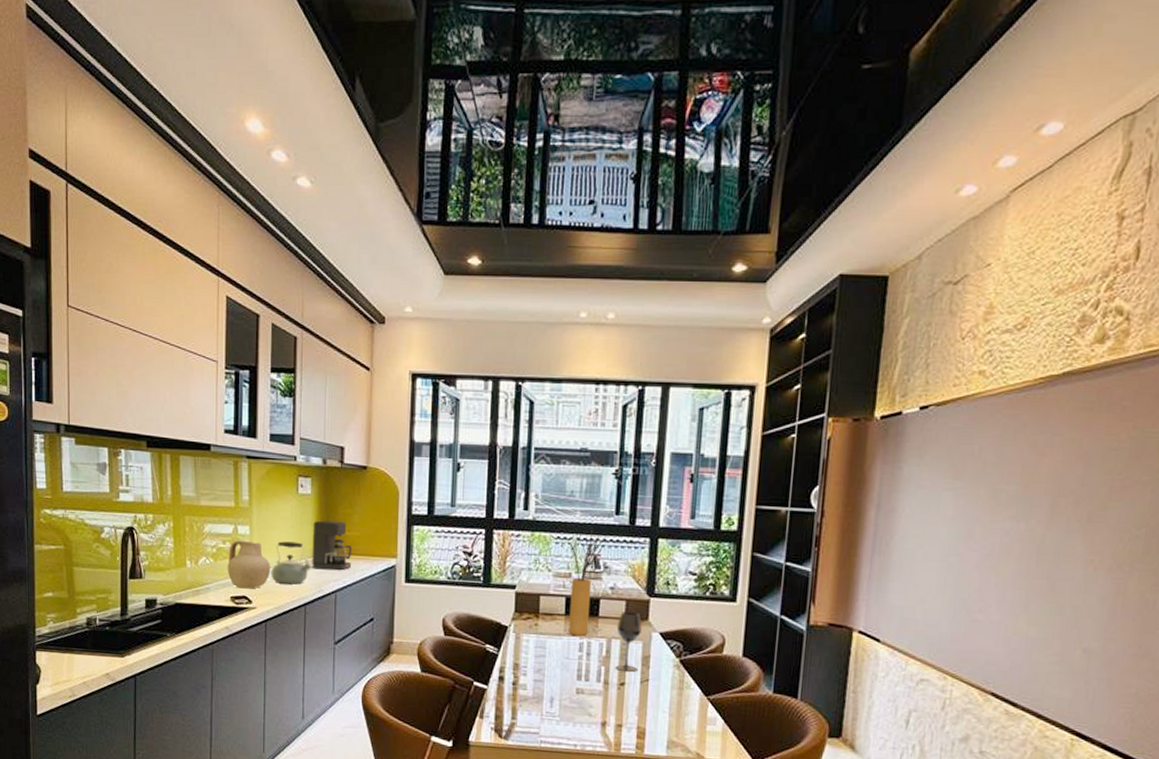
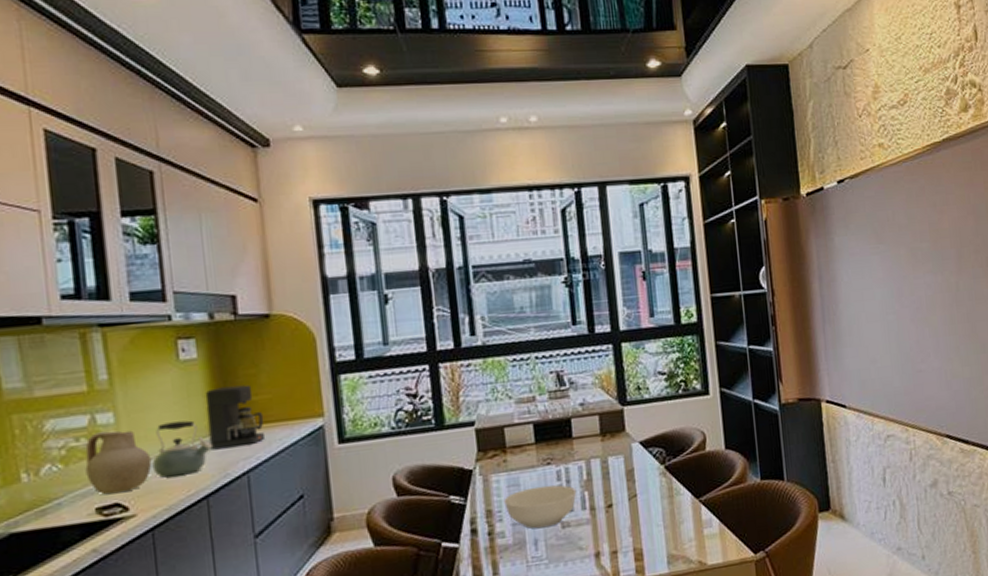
bowl: none [530,652,595,690] -> present [504,485,577,529]
vase: present [568,529,607,637] -> none [529,344,567,465]
wineglass: present [615,612,642,673] -> none [593,425,624,493]

